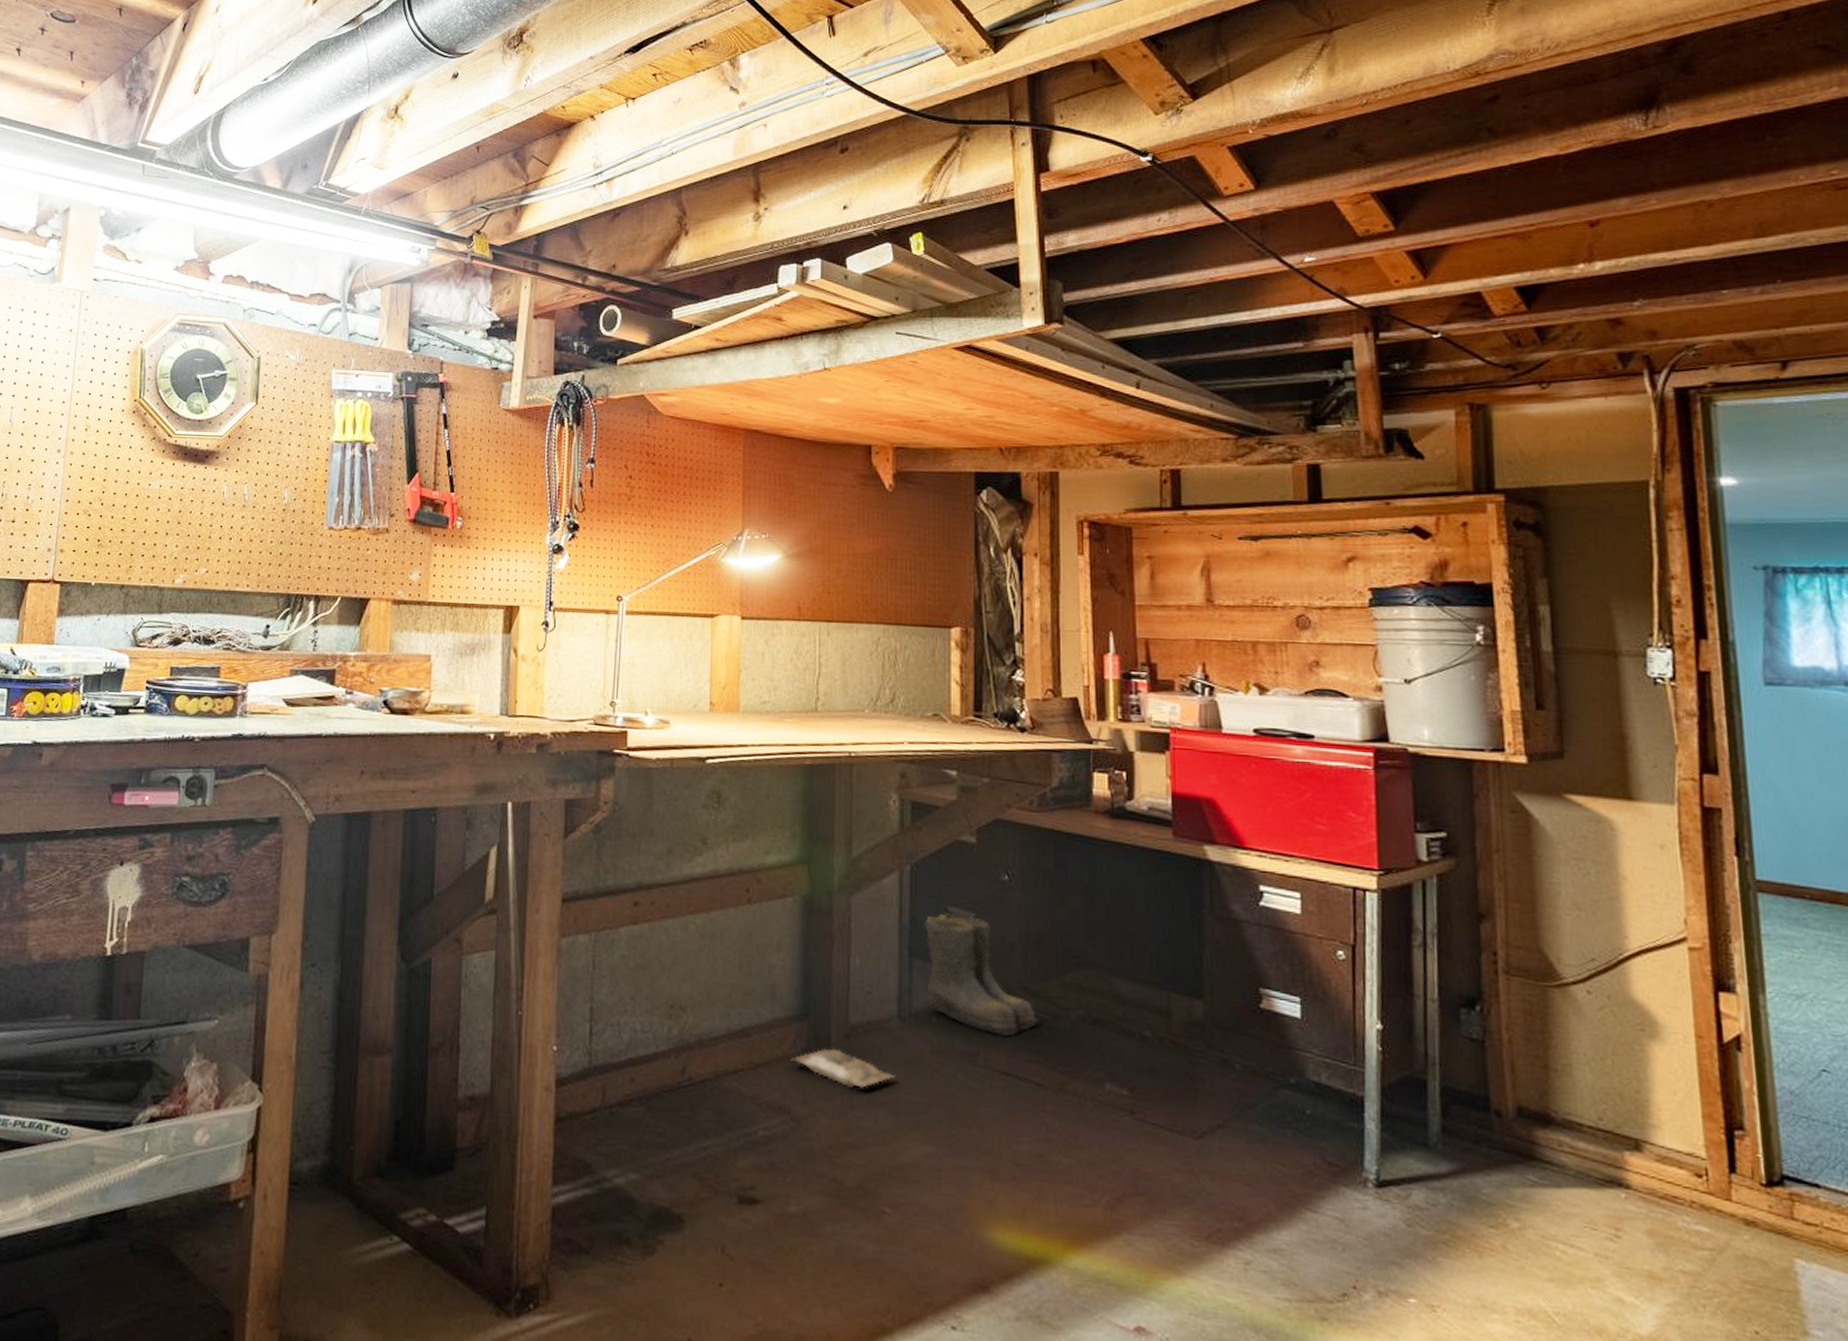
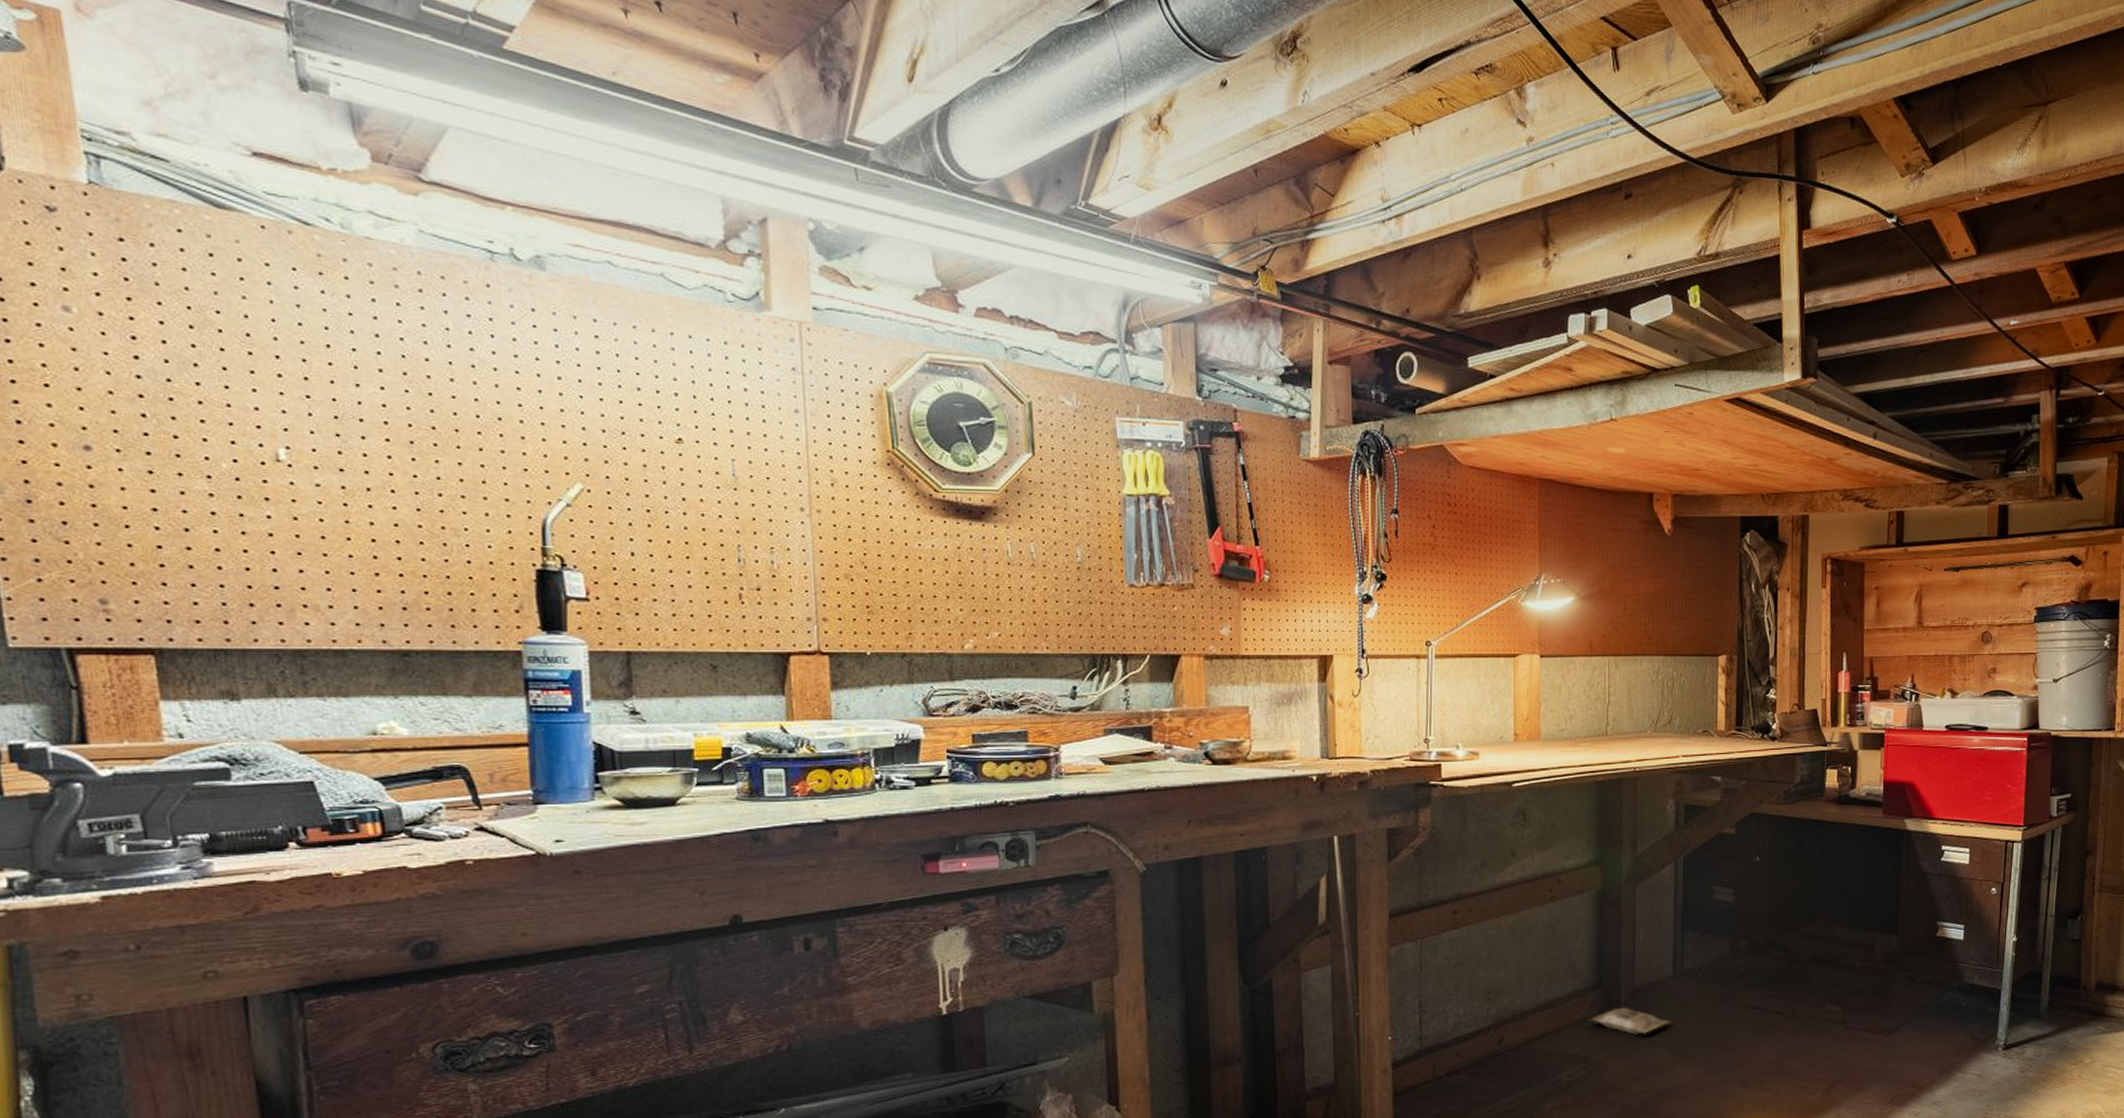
boots: present [924,913,1039,1037] -> none [1694,892,1780,982]

